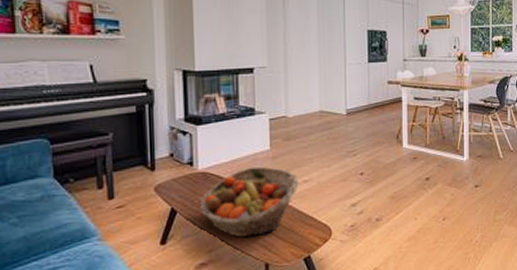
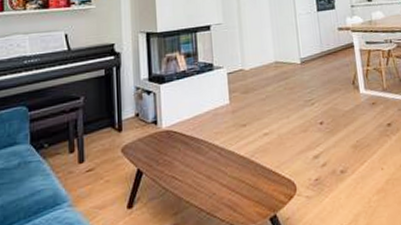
fruit basket: present [200,166,299,238] -> none [164,121,260,198]

